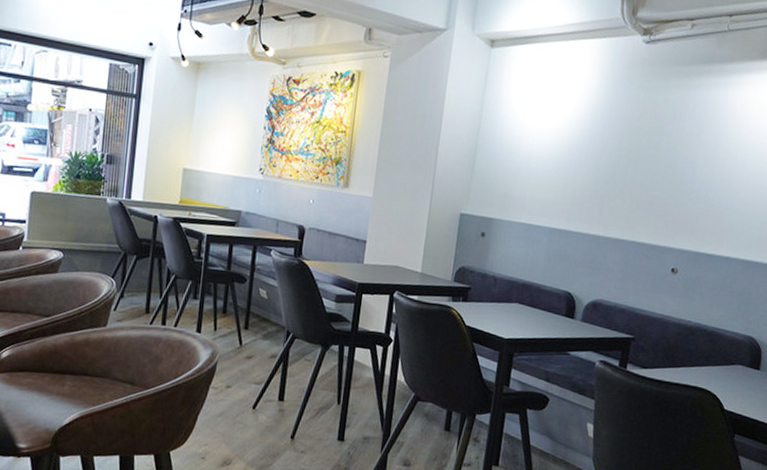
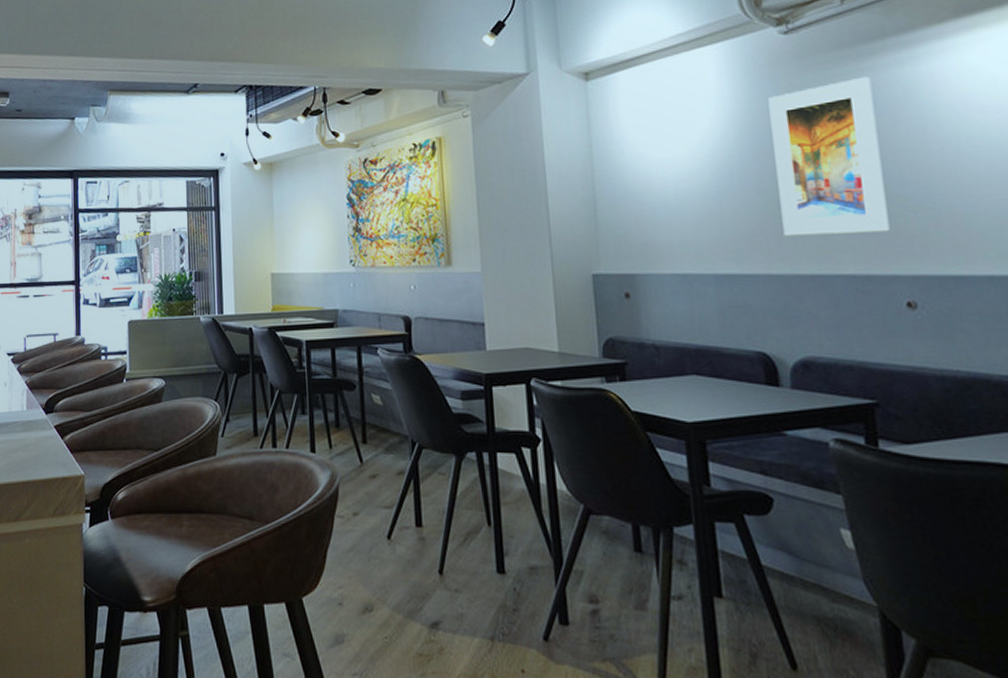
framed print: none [605,91,695,214] -> present [768,76,890,236]

